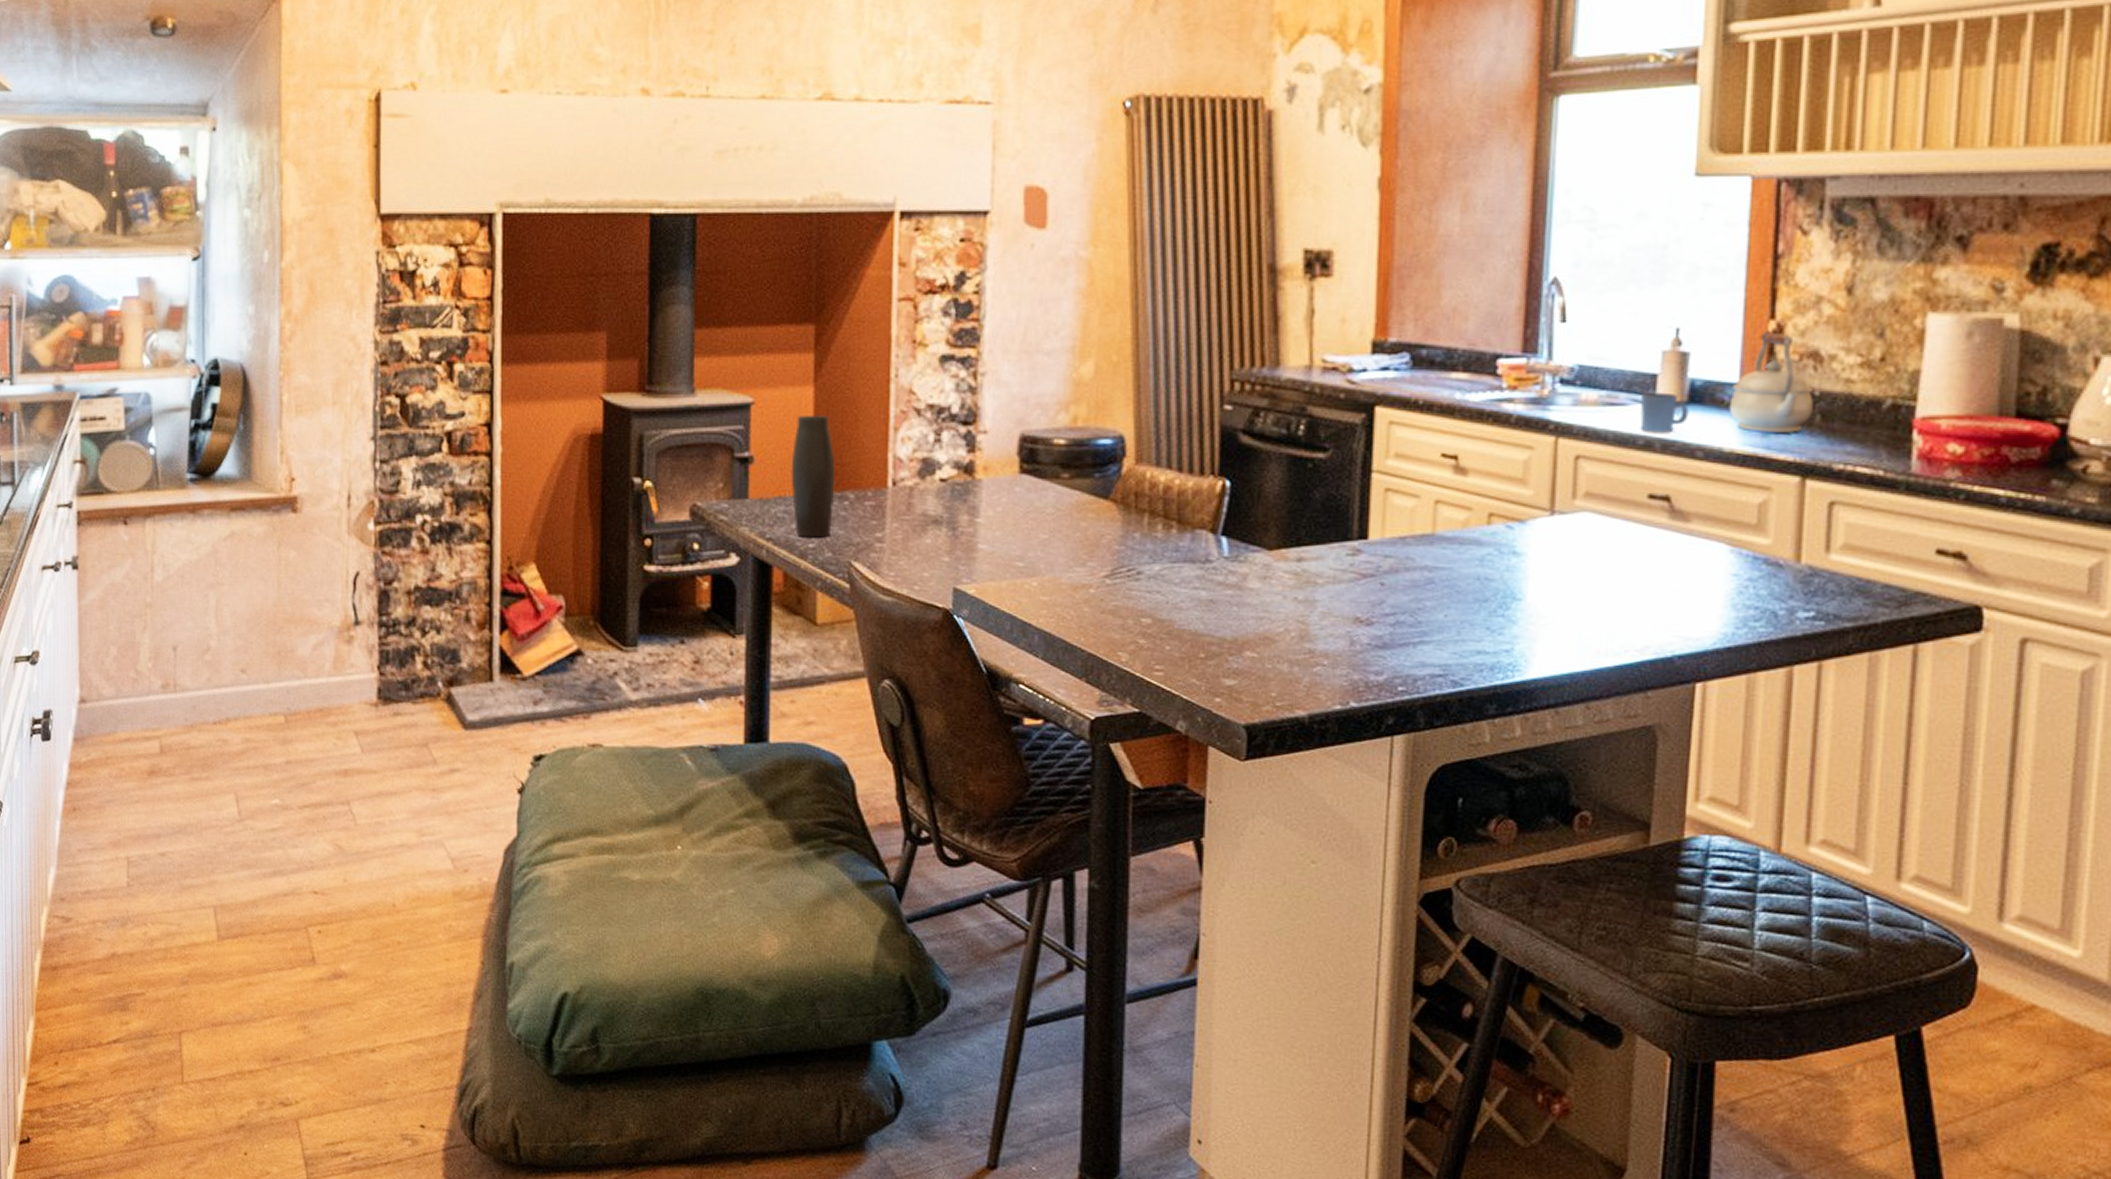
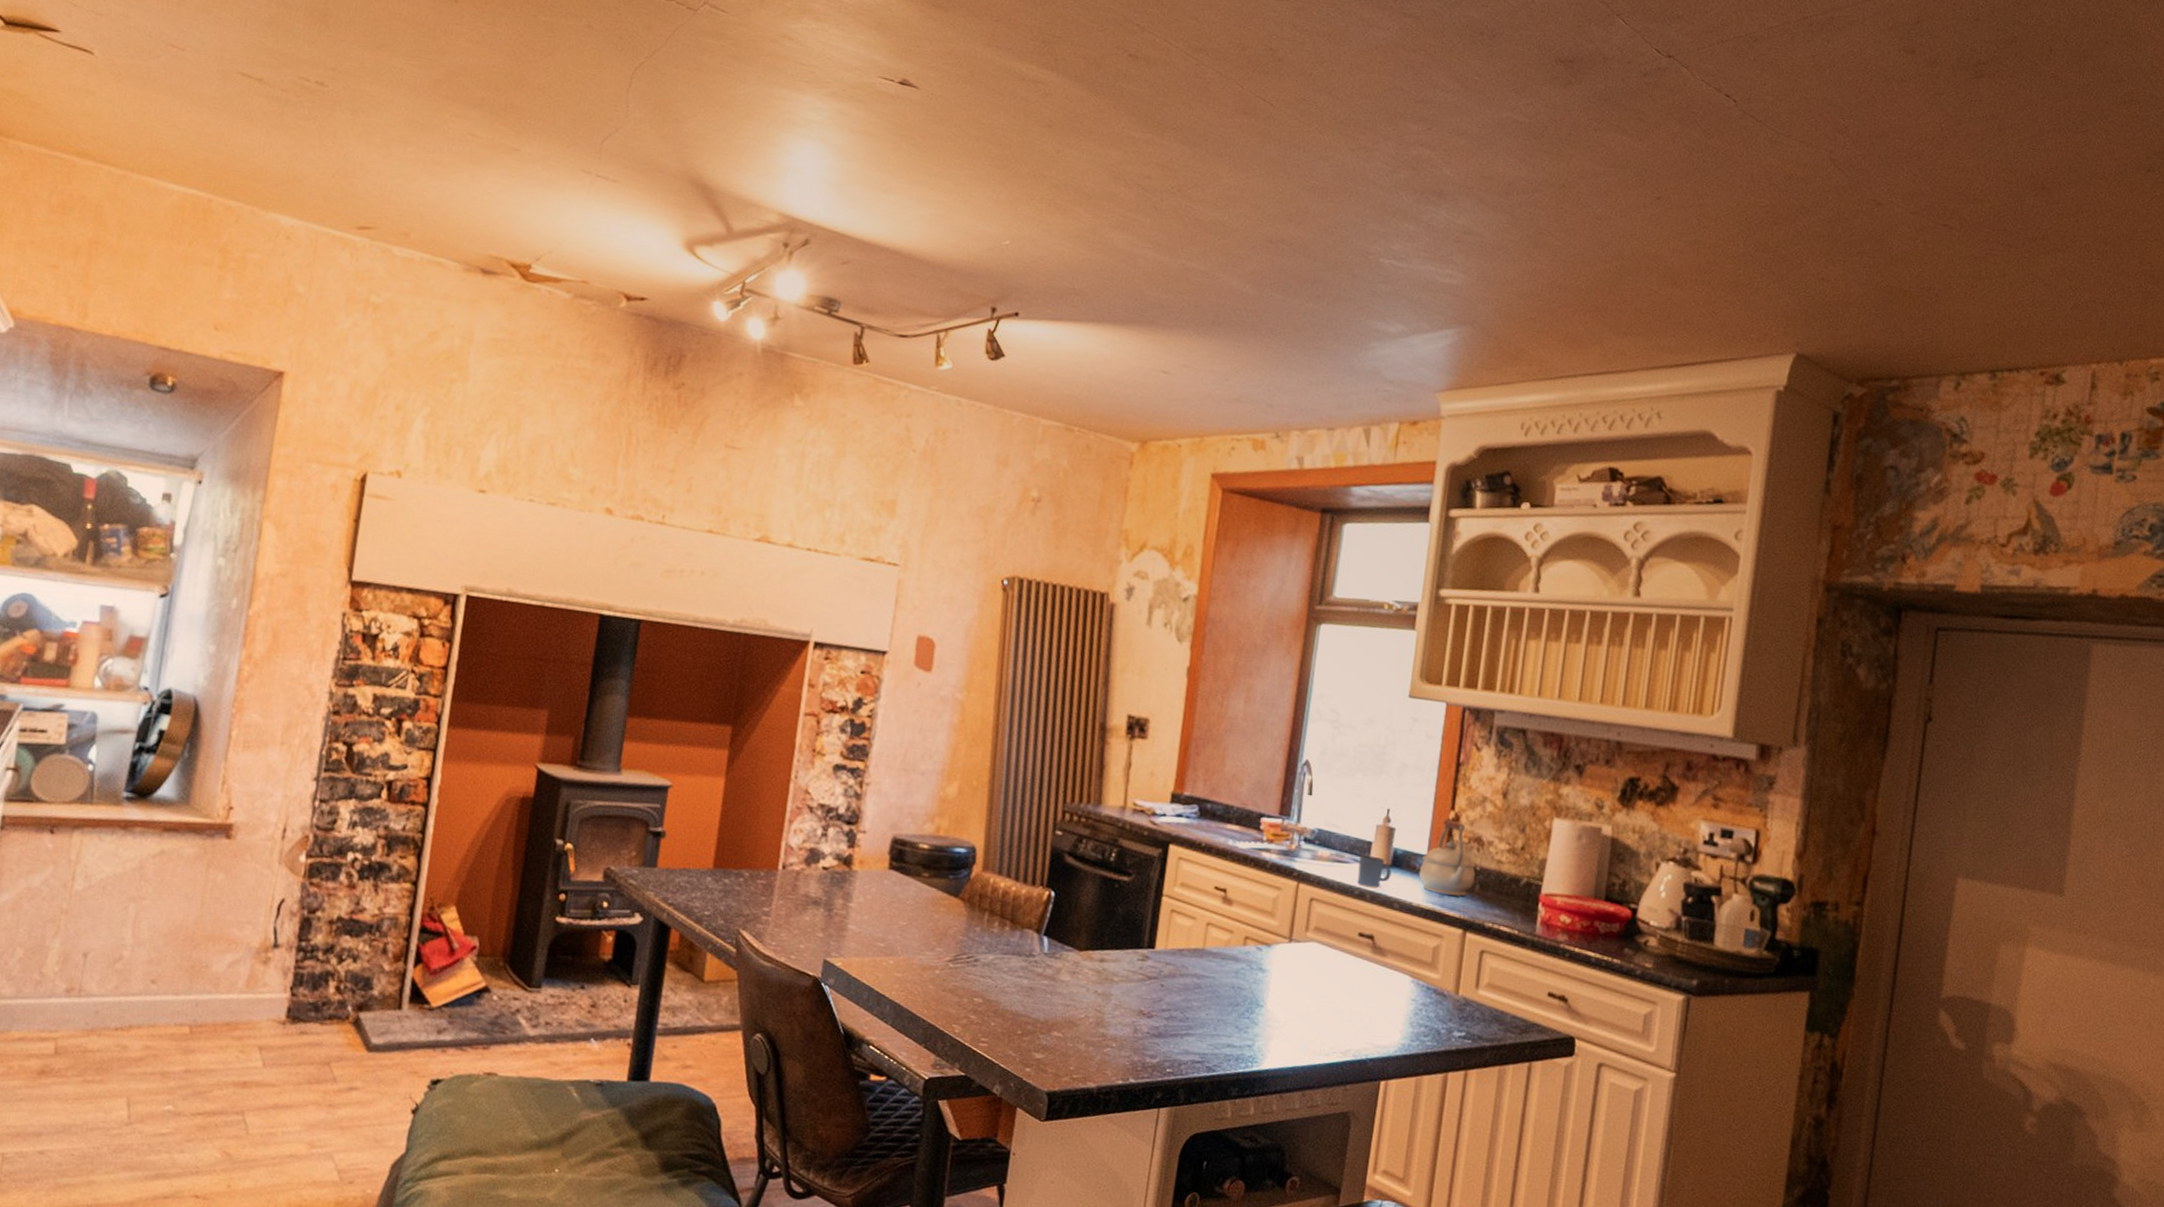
vase: present [791,415,836,539] -> none [695,801,736,908]

